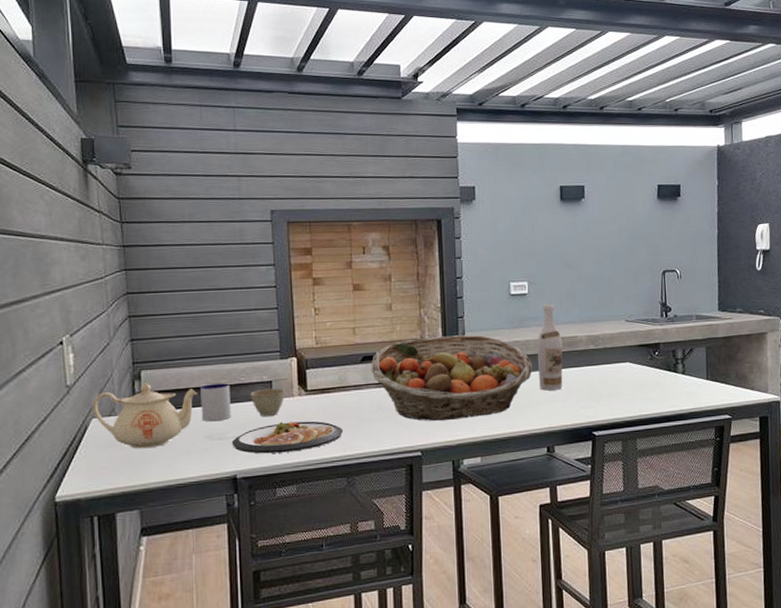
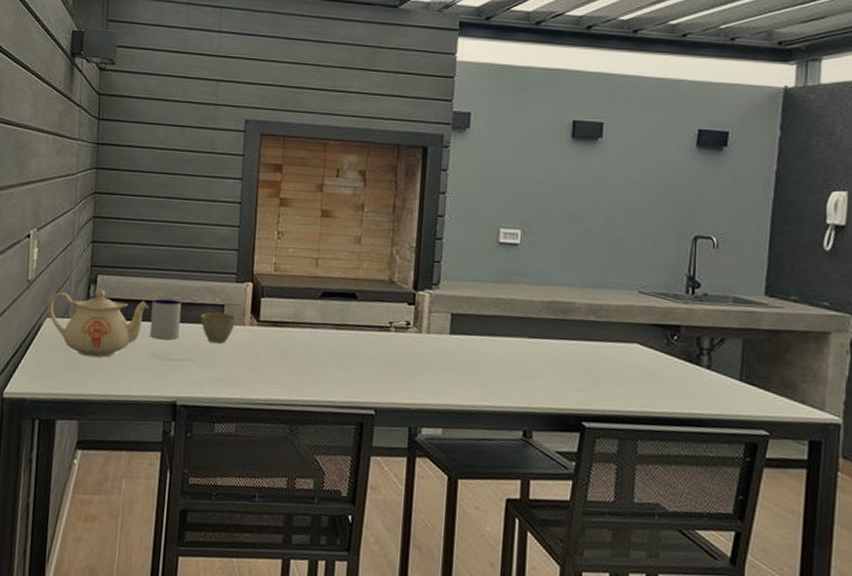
dish: present [231,421,343,454] -> none [176,350,292,387]
fruit basket: present [371,335,533,421] -> none [330,280,516,382]
wine bottle: present [536,303,563,391] -> none [522,258,556,364]

